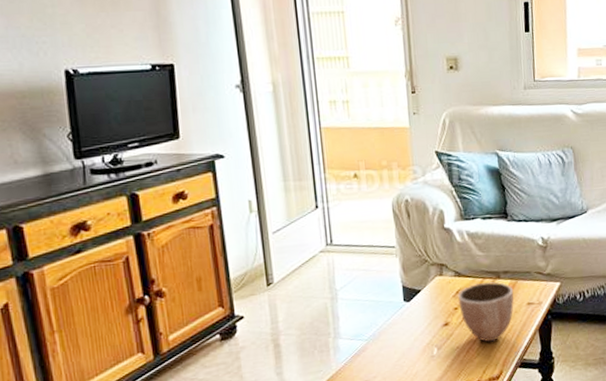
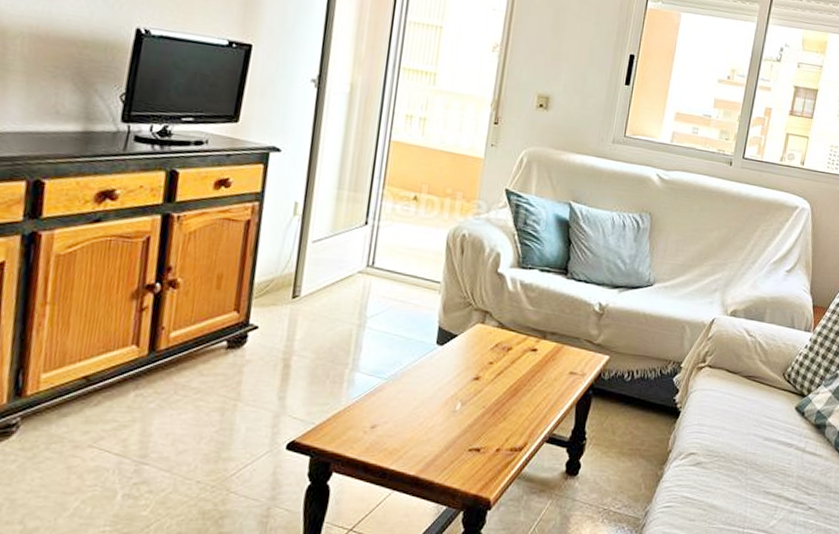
decorative bowl: present [458,282,514,342] -> none [495,339,558,408]

